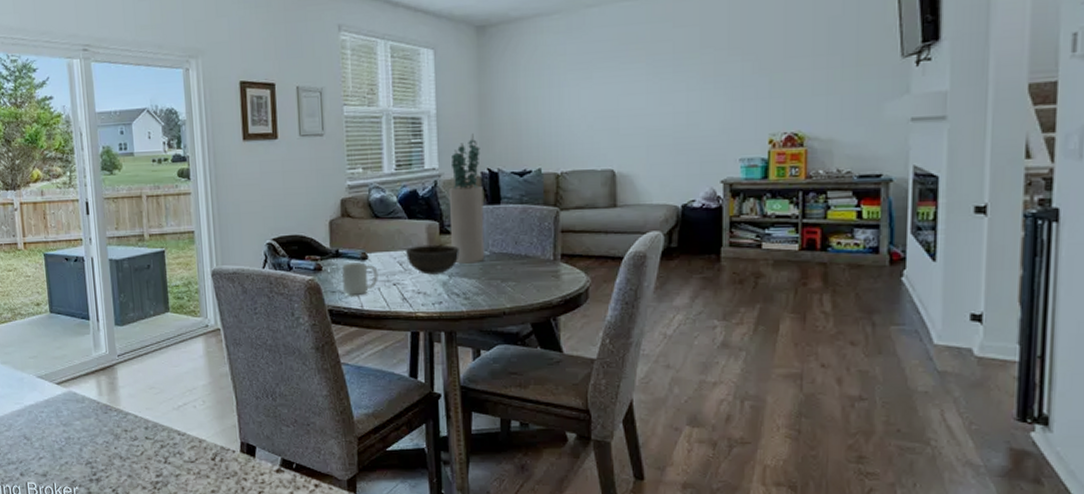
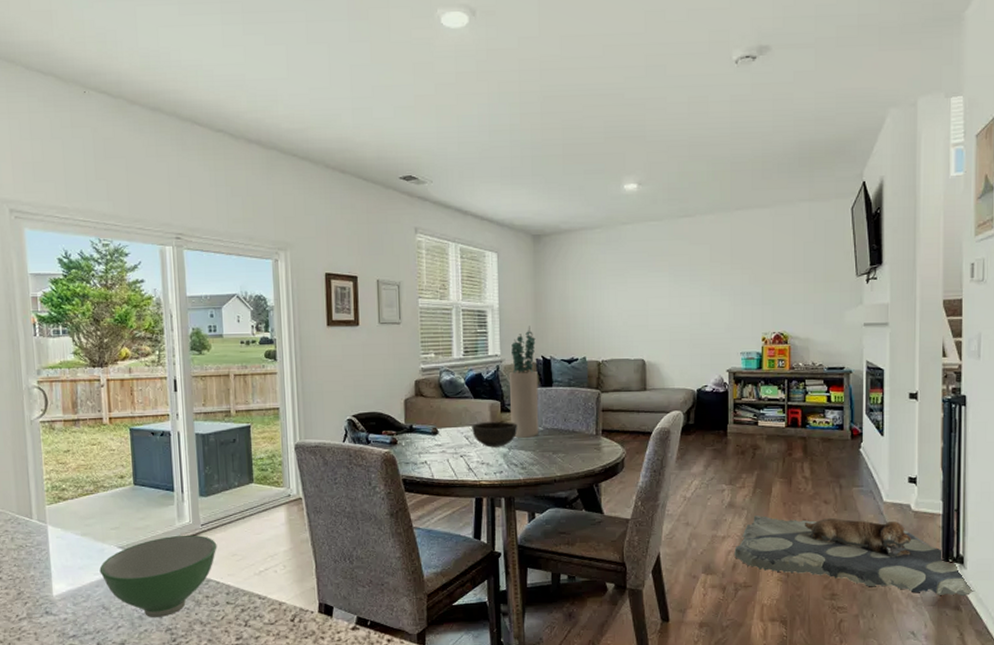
bowl: none [20,365,135,450] -> present [99,535,217,617]
mug: present [342,262,378,296] -> none [415,437,447,467]
dog bed: none [728,358,1063,466] -> present [734,516,974,596]

